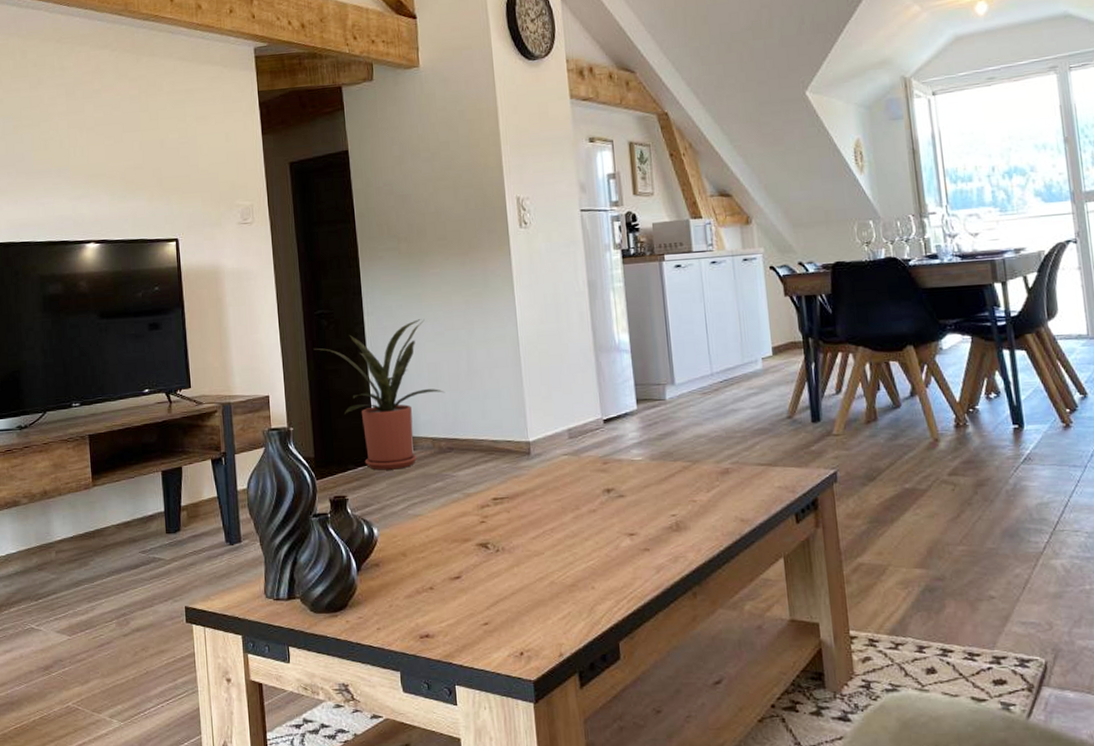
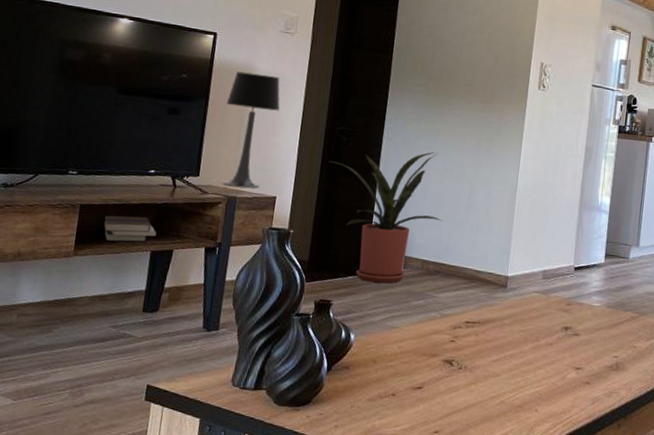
books: none [112,437,163,468] -> present [104,215,157,243]
table lamp: none [201,271,254,394] -> present [222,71,280,189]

